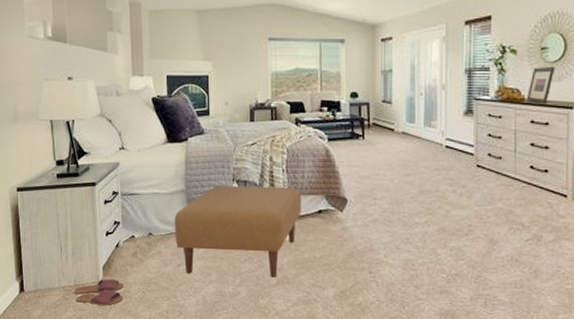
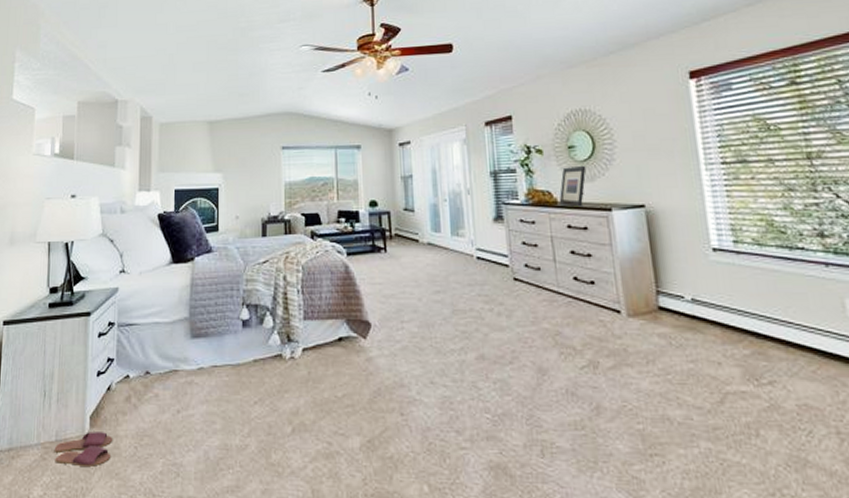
ottoman: present [174,186,301,278] -> none [175,312,319,424]

